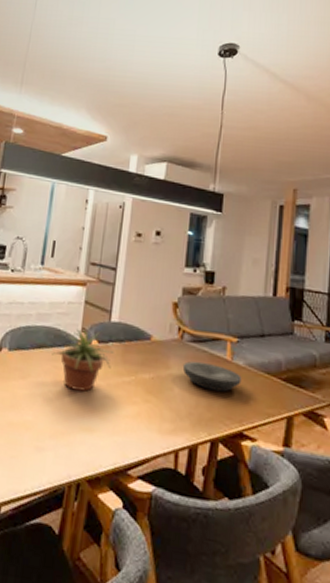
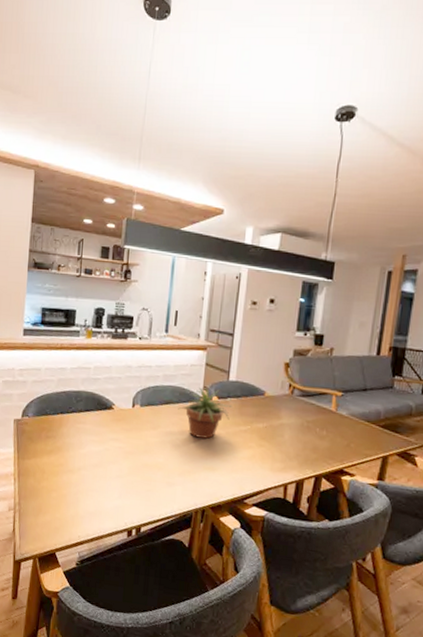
plate: present [182,361,242,392] -> none [292,412,344,438]

